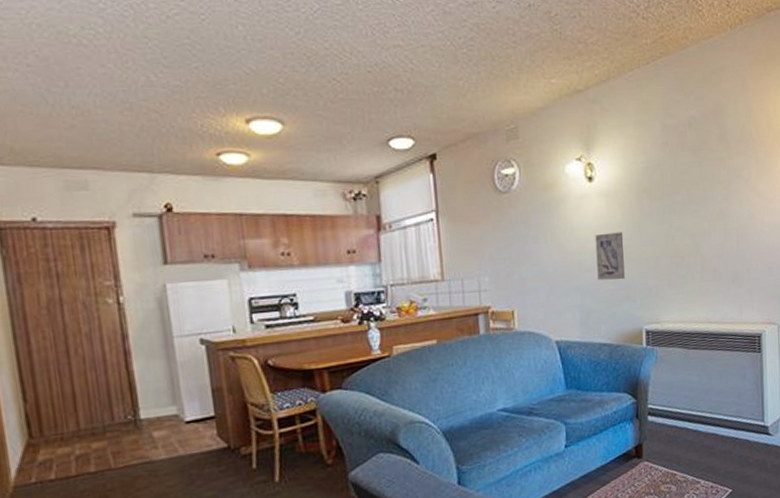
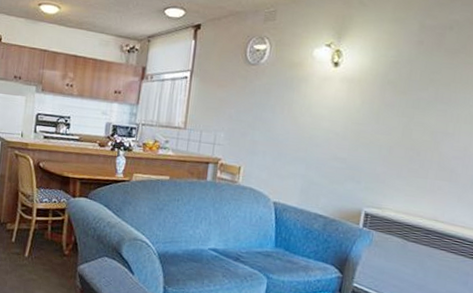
wall art: present [595,232,625,281] -> none [326,115,360,161]

